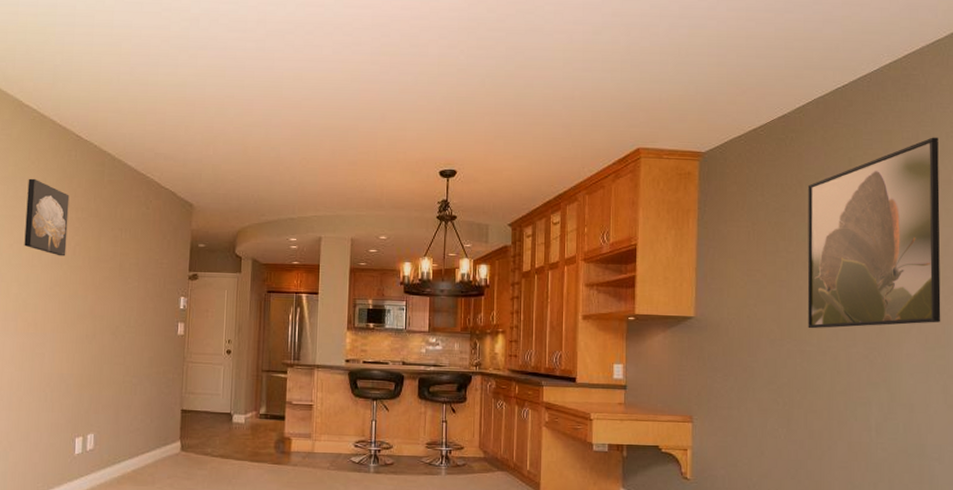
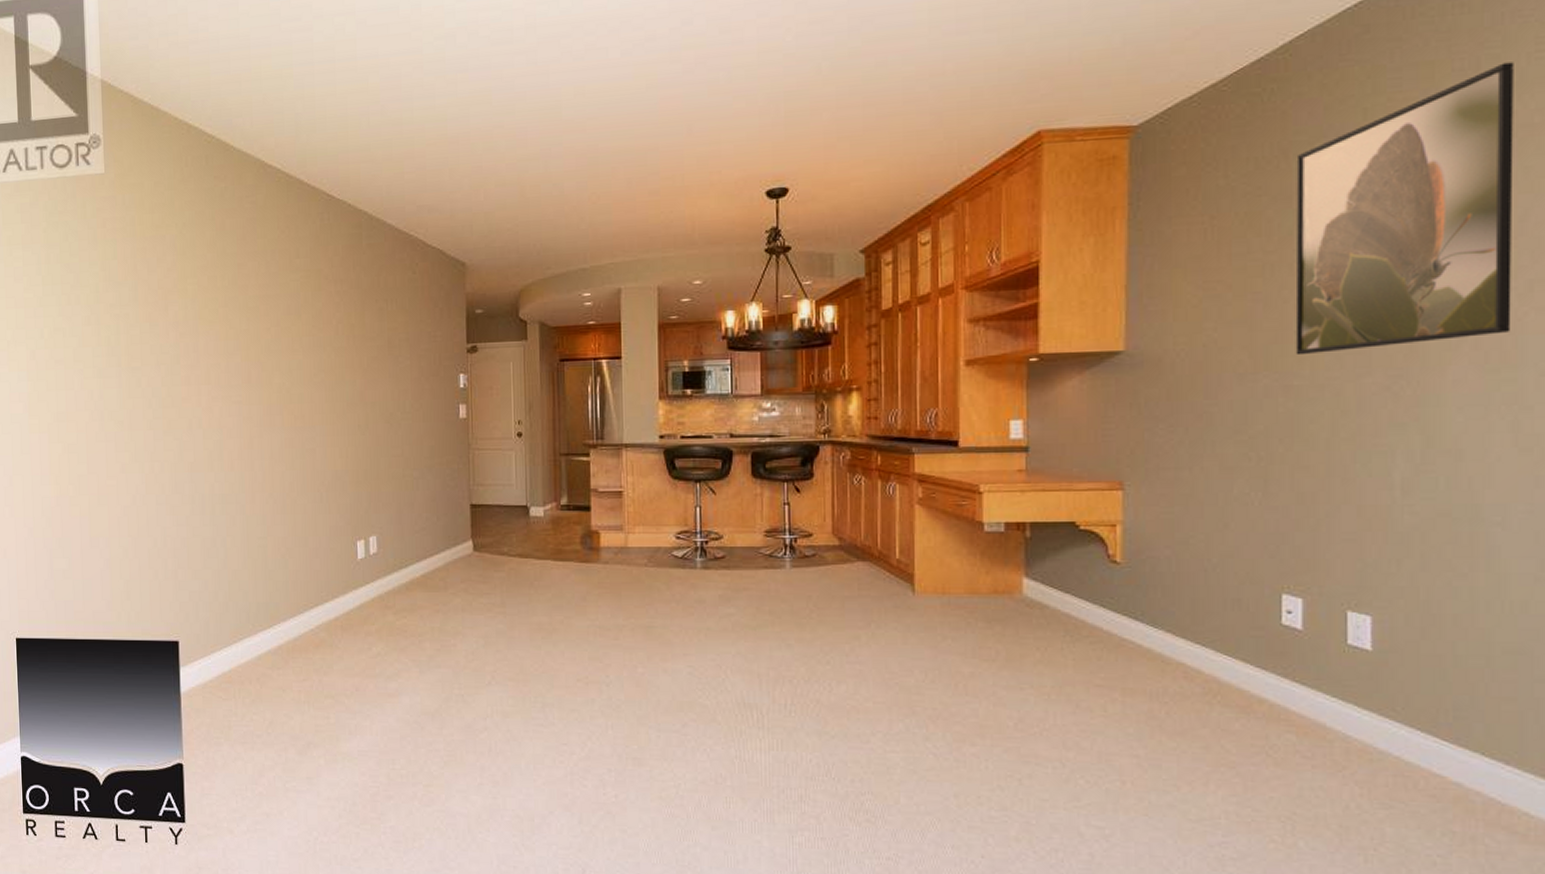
wall art: present [24,178,70,257] -> none [279,250,328,338]

